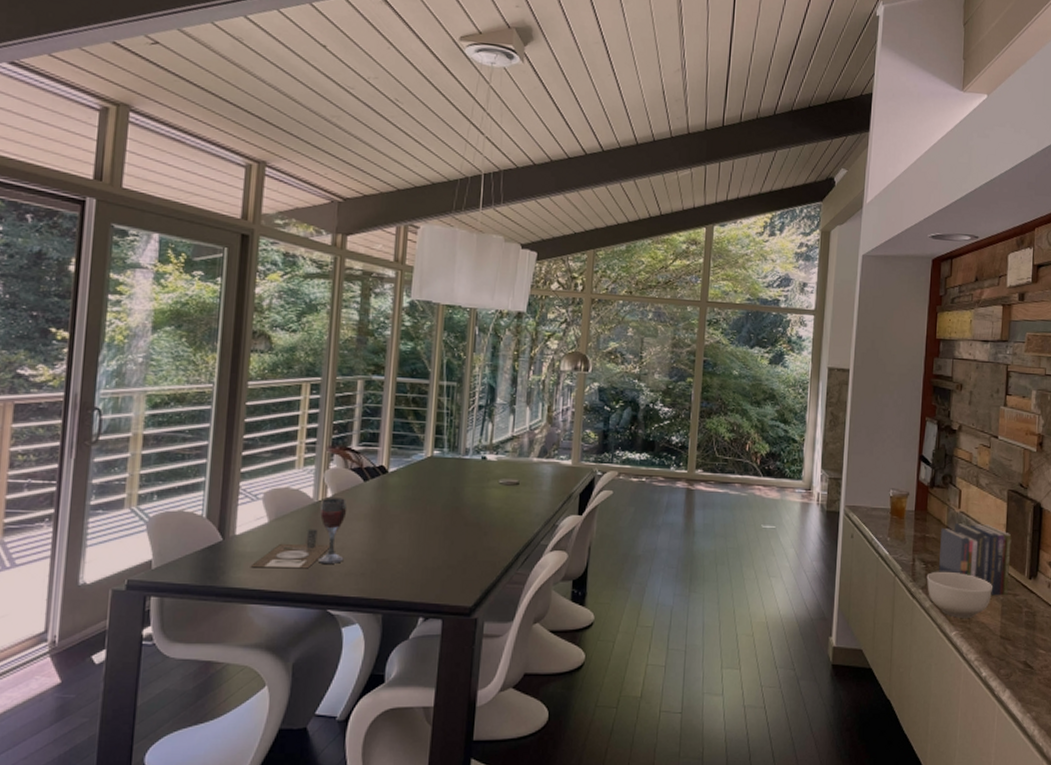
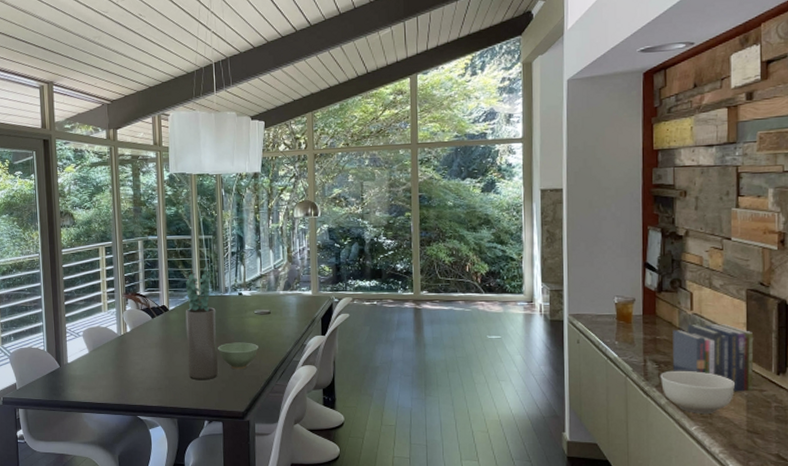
place setting: present [250,528,331,569] -> none [80,356,134,387]
cup: present [317,498,348,564] -> none [122,332,145,382]
vase: none [404,414,451,565] -> present [185,261,218,381]
bowl: none [447,518,499,553] -> present [218,342,258,370]

